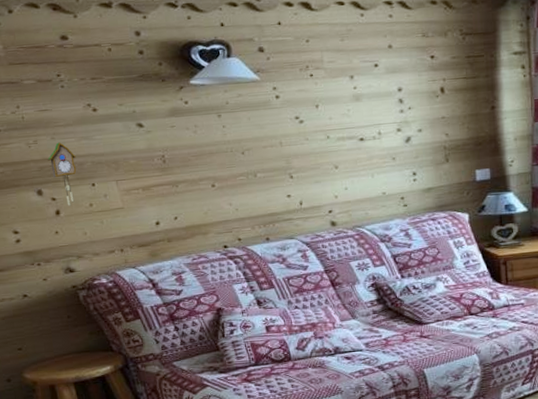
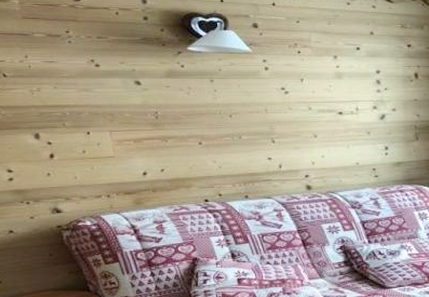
cuckoo clock: present [48,142,77,207] -> none [48,92,75,151]

